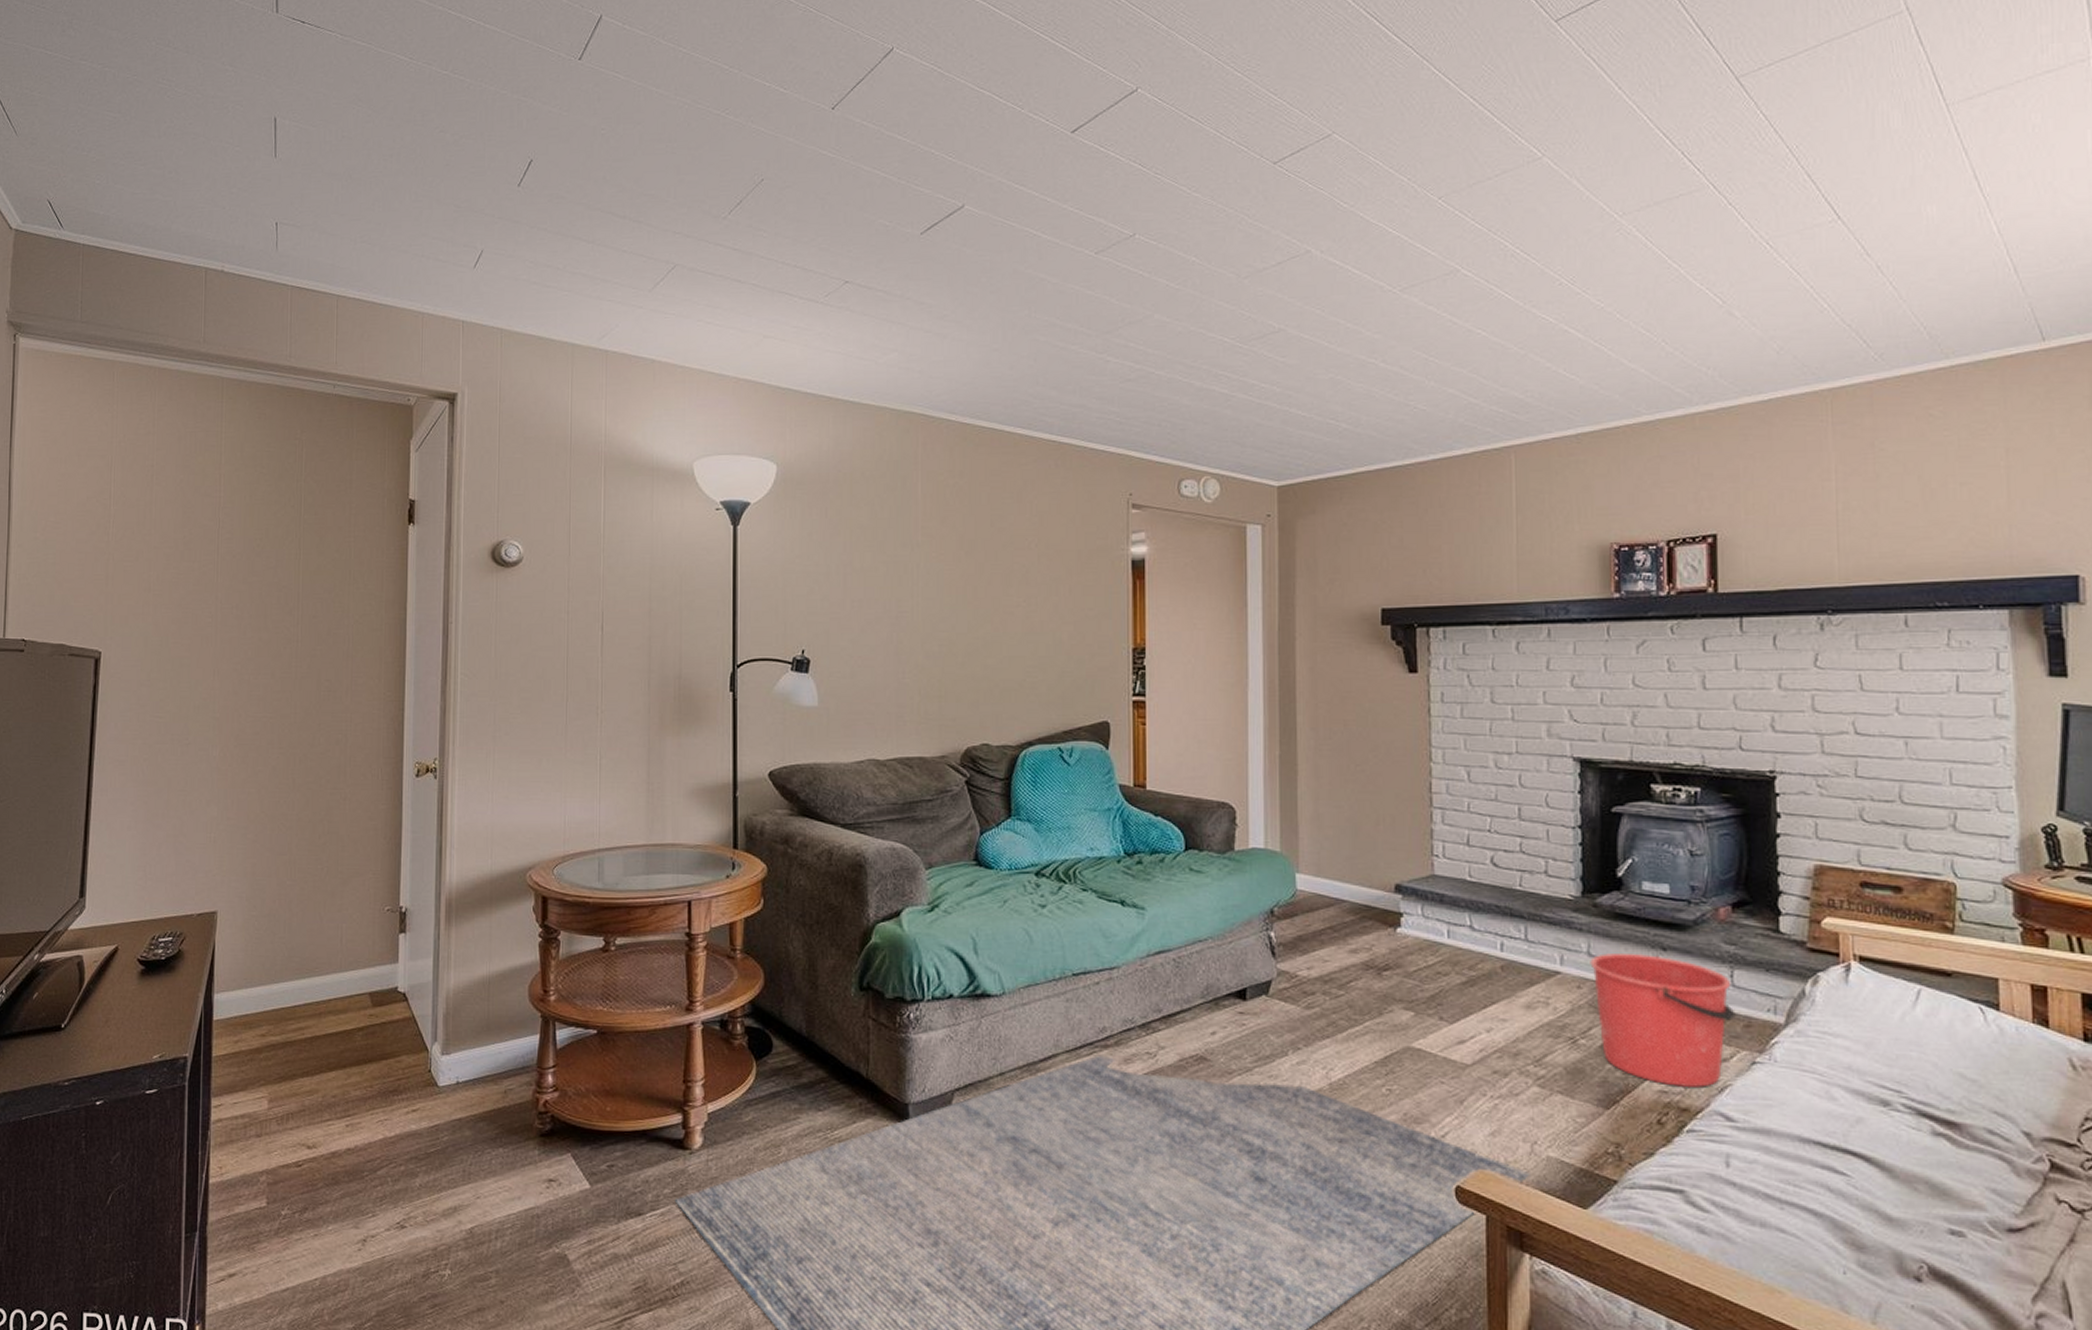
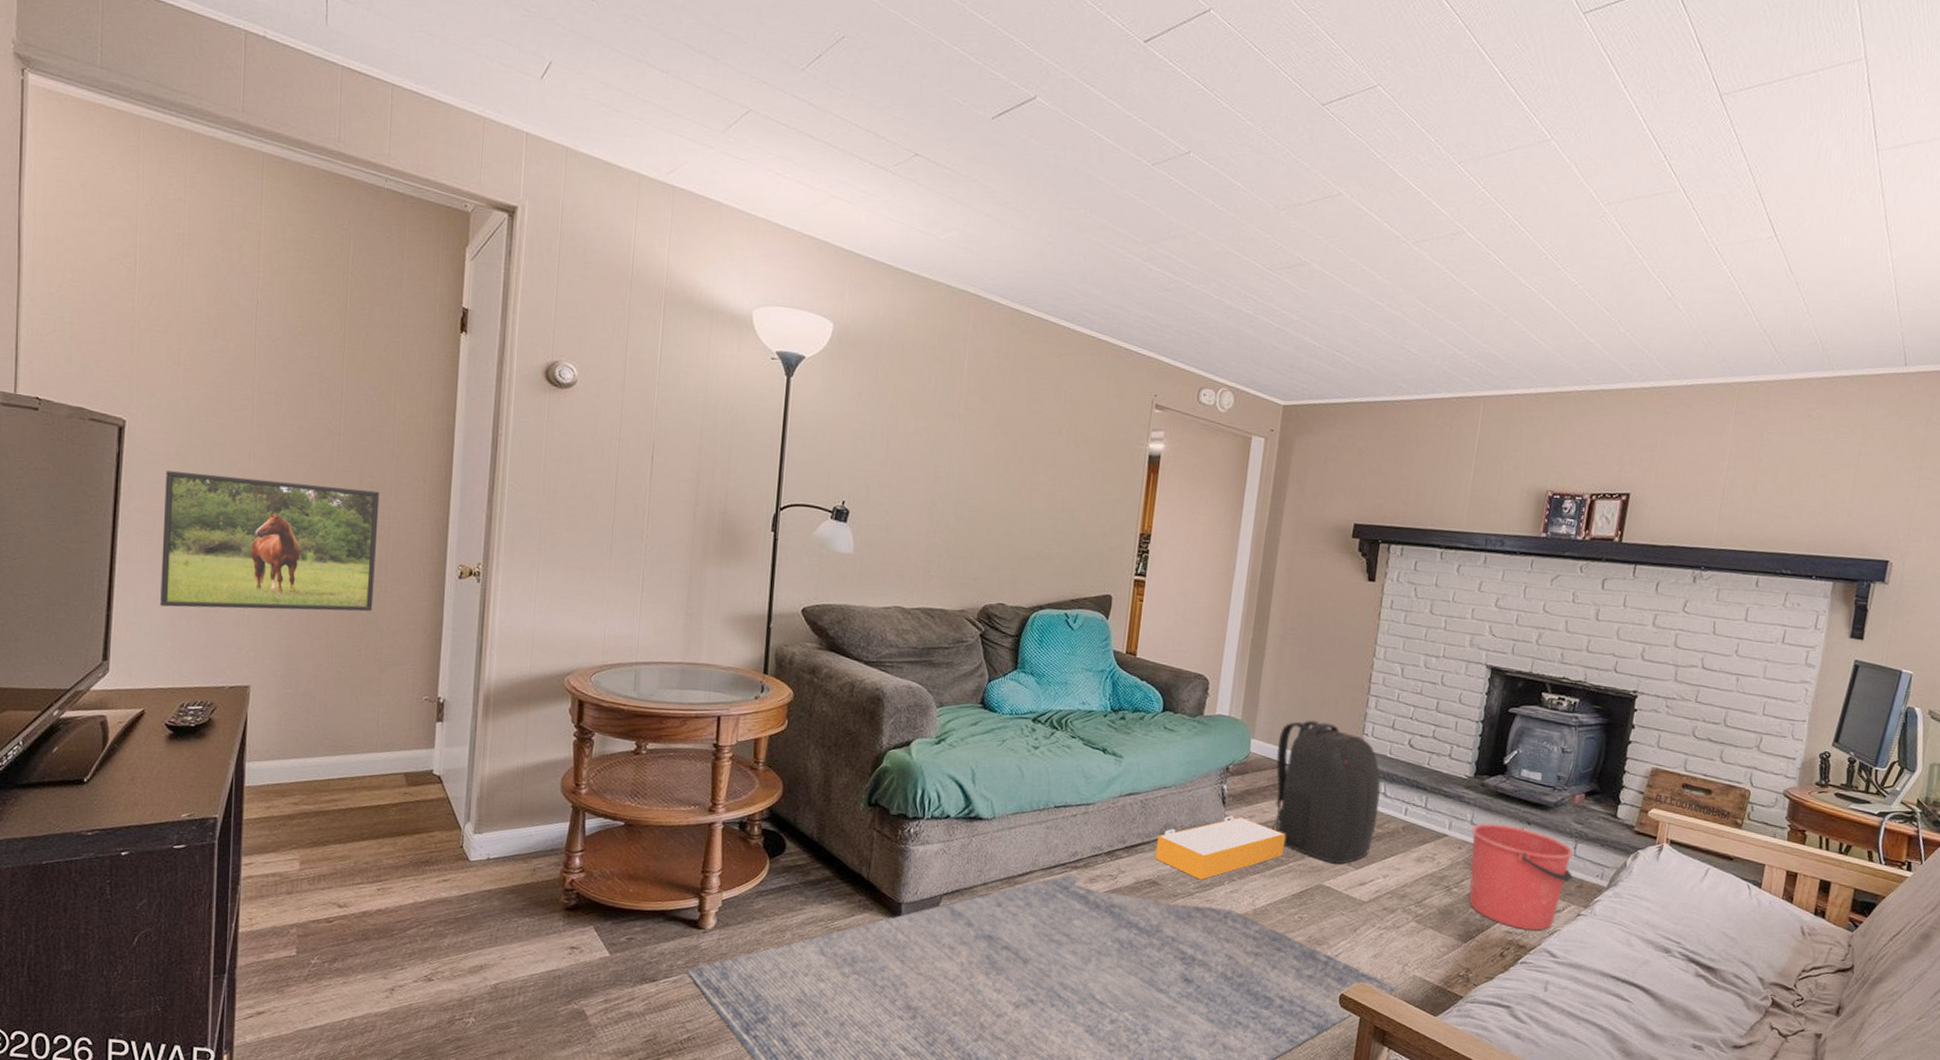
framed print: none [133,695,337,836] -> present [160,470,380,612]
storage bin: none [1199,969,1356,1051] -> present [1155,815,1286,880]
backpack: none [1330,844,1467,1018] -> present [1271,720,1381,864]

